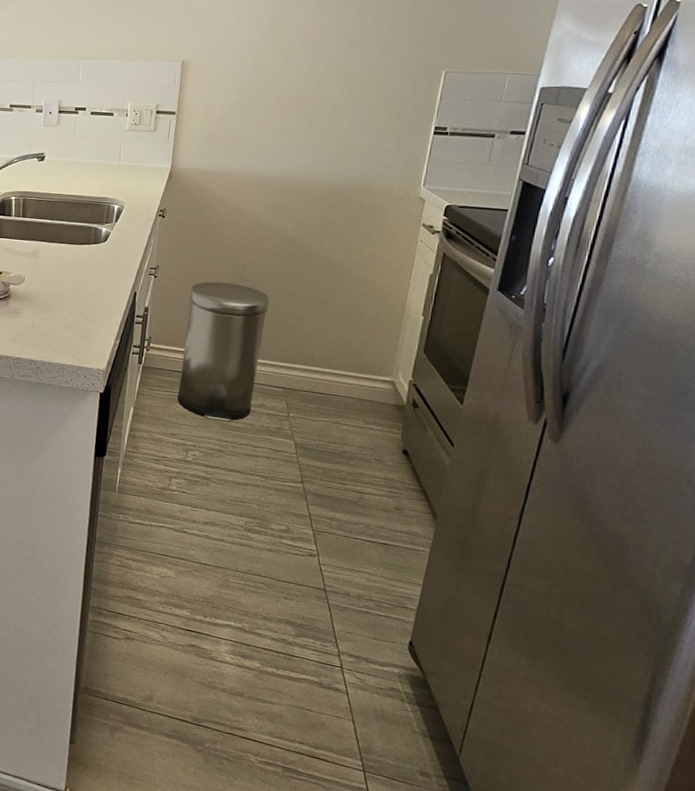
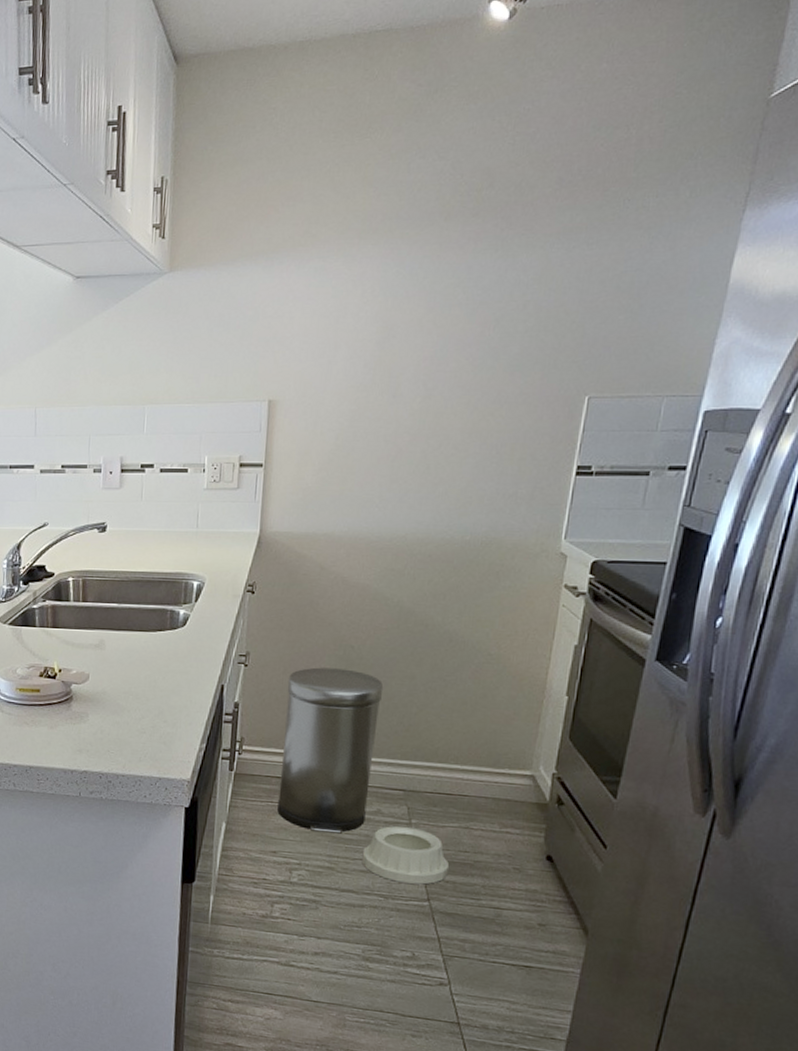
pet bowl: none [247,417,321,469] -> present [361,826,450,885]

